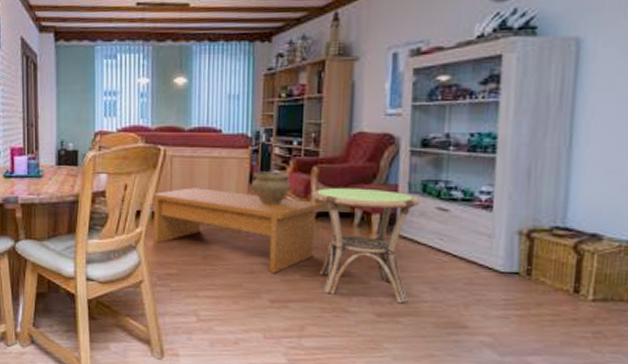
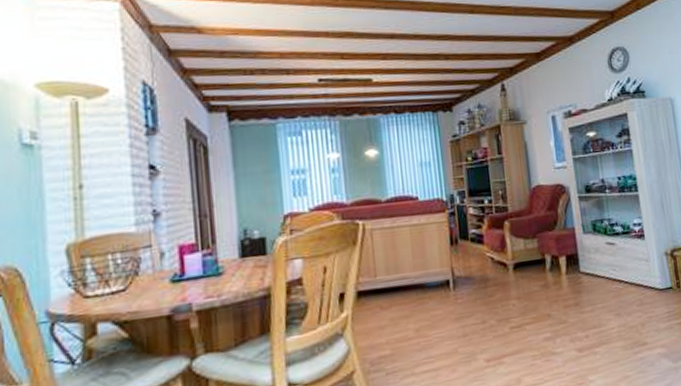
coffee table: present [153,188,321,273] -> none [355,254,518,332]
ceramic pot: present [252,170,292,205] -> none [453,230,490,264]
side table: present [312,187,420,304] -> none [507,233,600,341]

